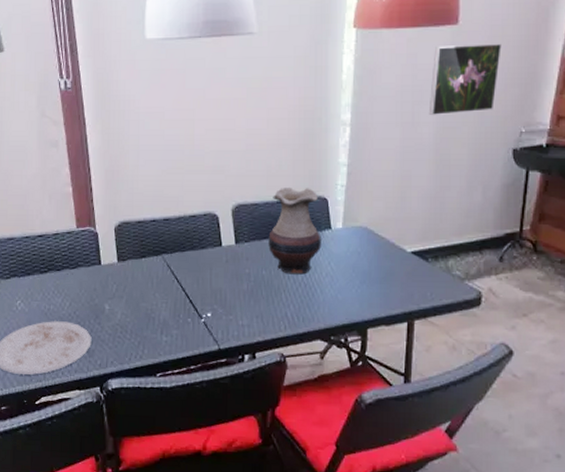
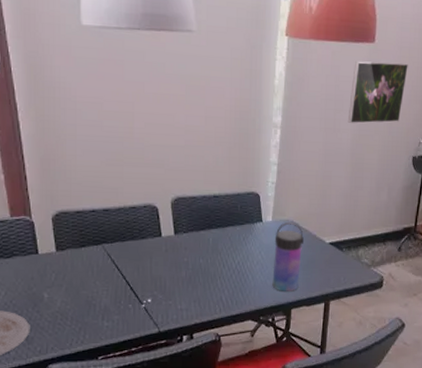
vase: present [268,187,322,275] -> none [205,182,254,263]
water bottle: none [344,228,380,308] -> present [272,221,304,291]

